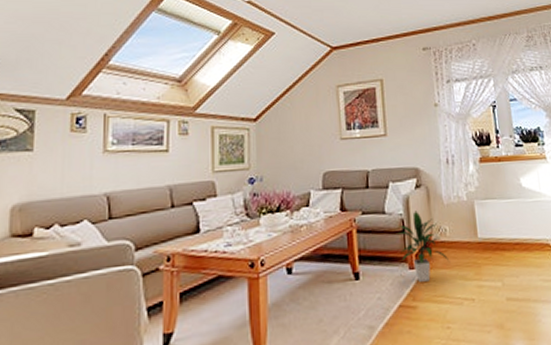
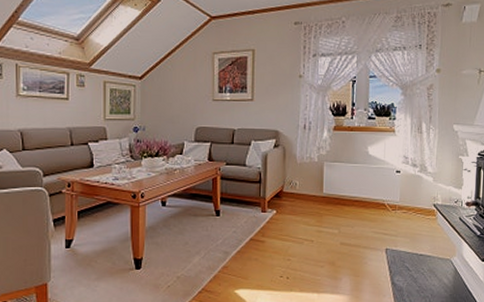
indoor plant: present [397,210,450,282] -> none [255,166,297,223]

